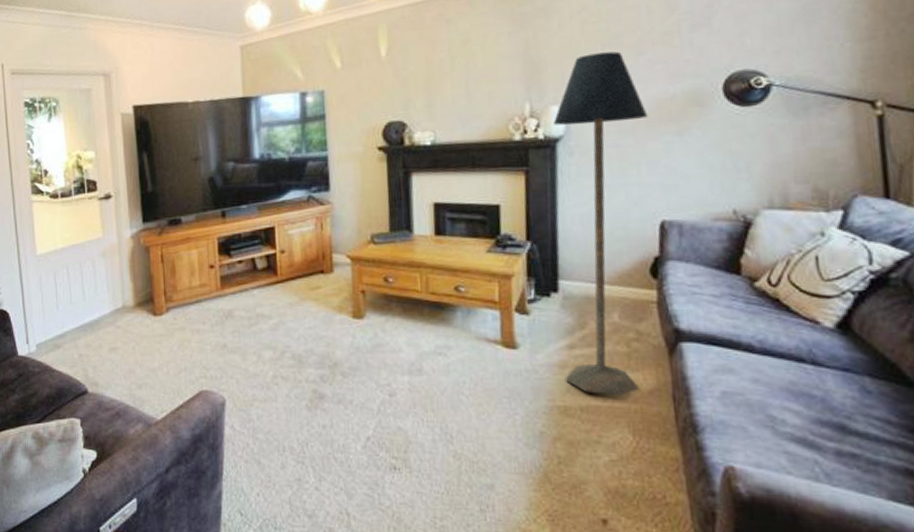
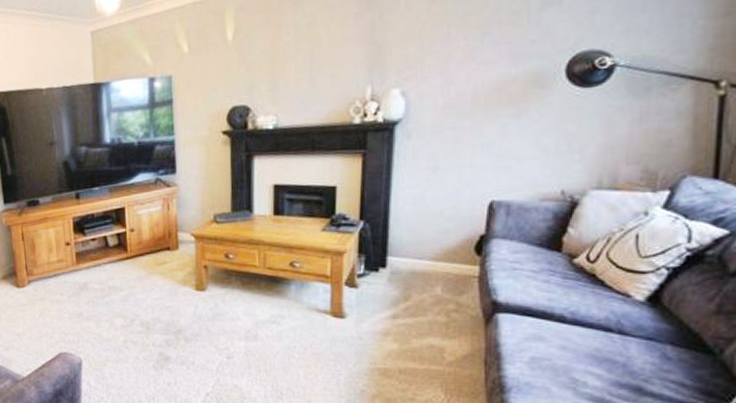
floor lamp: present [554,51,648,396] -> none [386,32,487,360]

